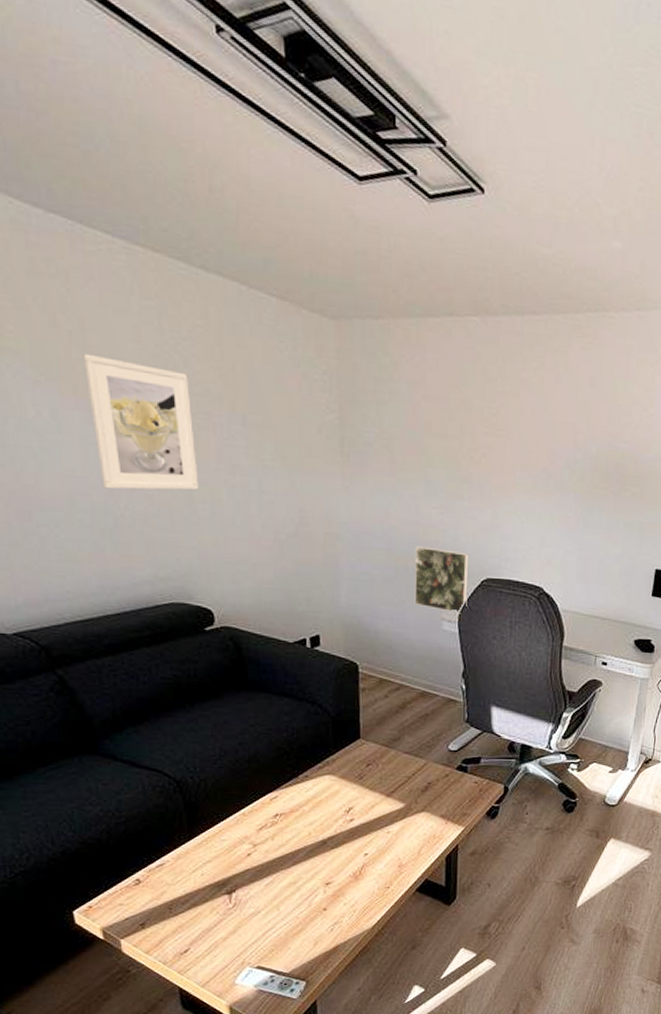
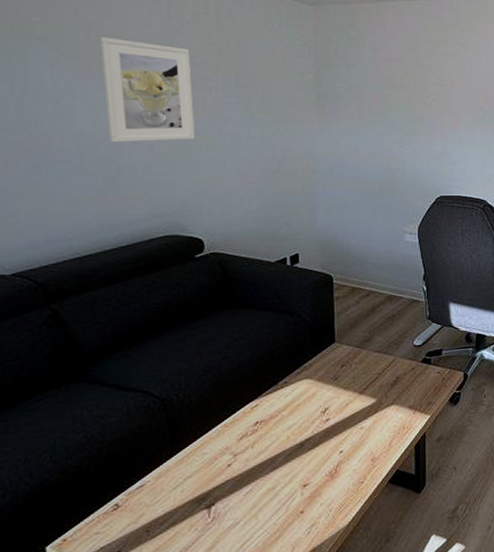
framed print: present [414,546,470,614] -> none [380,174,425,227]

